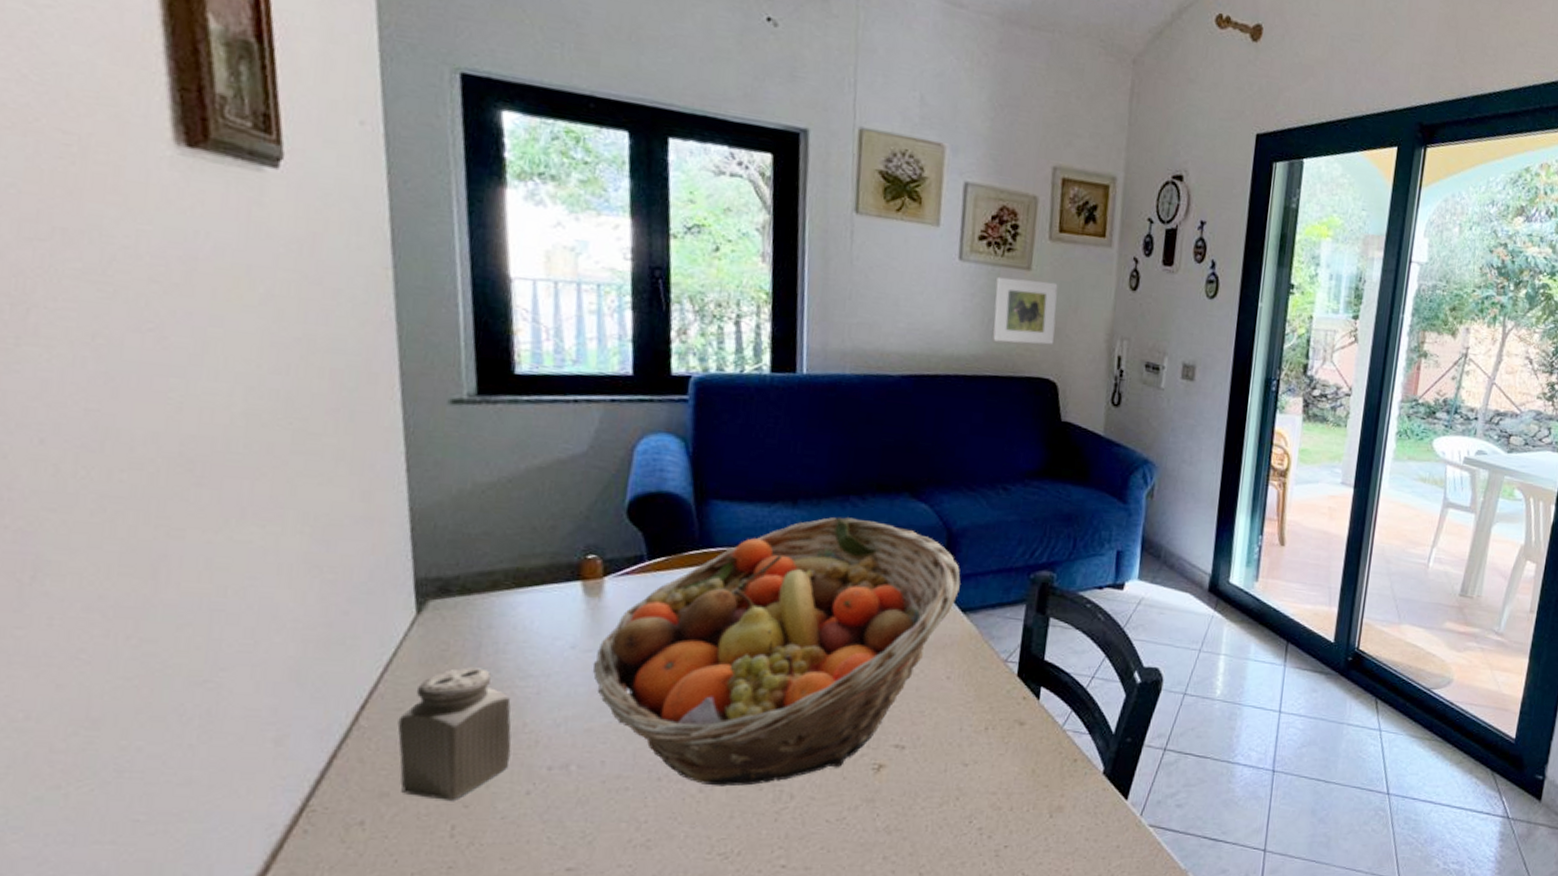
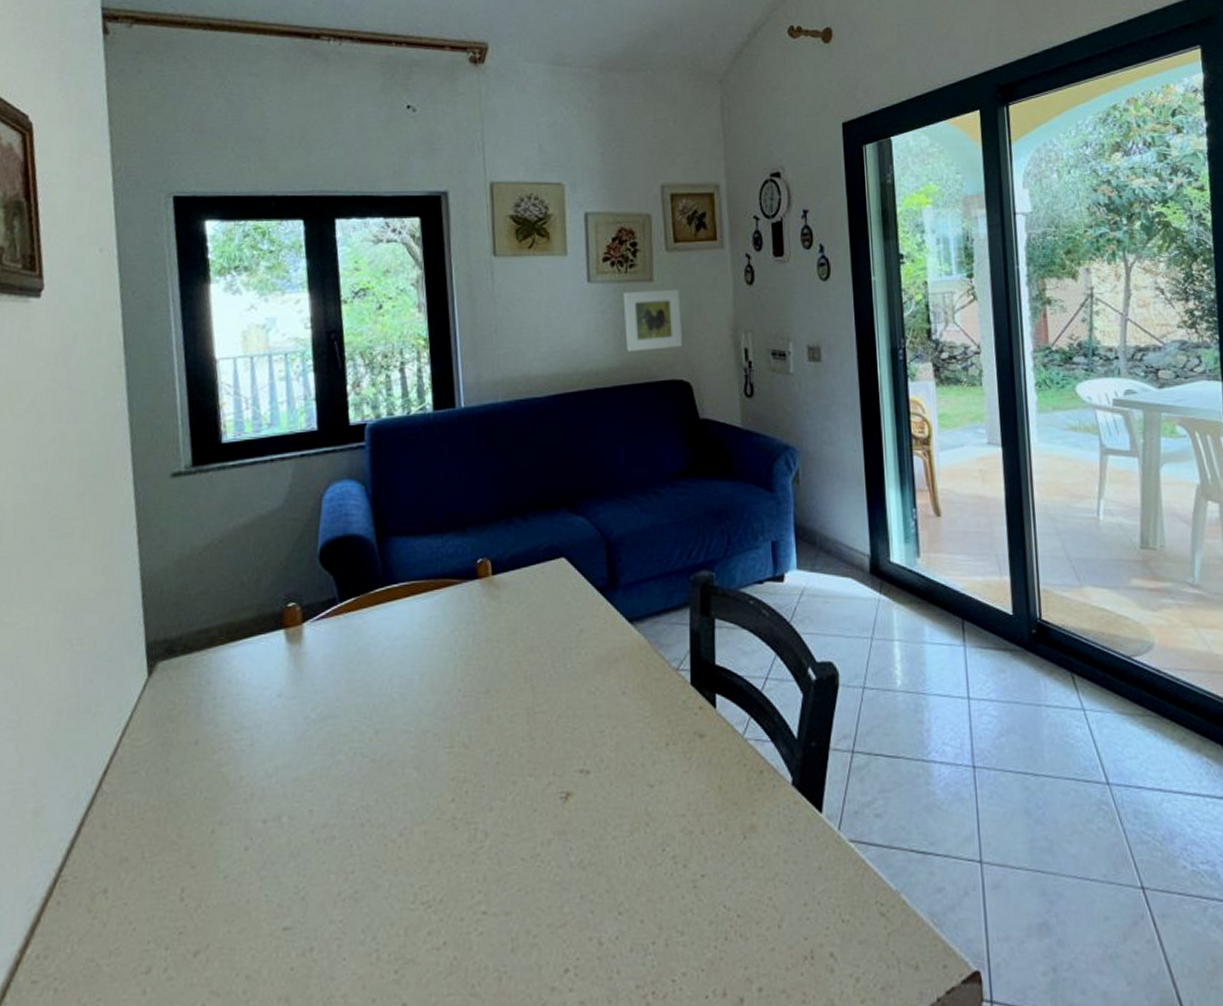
salt shaker: present [397,667,512,800] -> none [134,724,231,862]
fruit basket: present [592,517,961,787] -> none [297,539,624,829]

